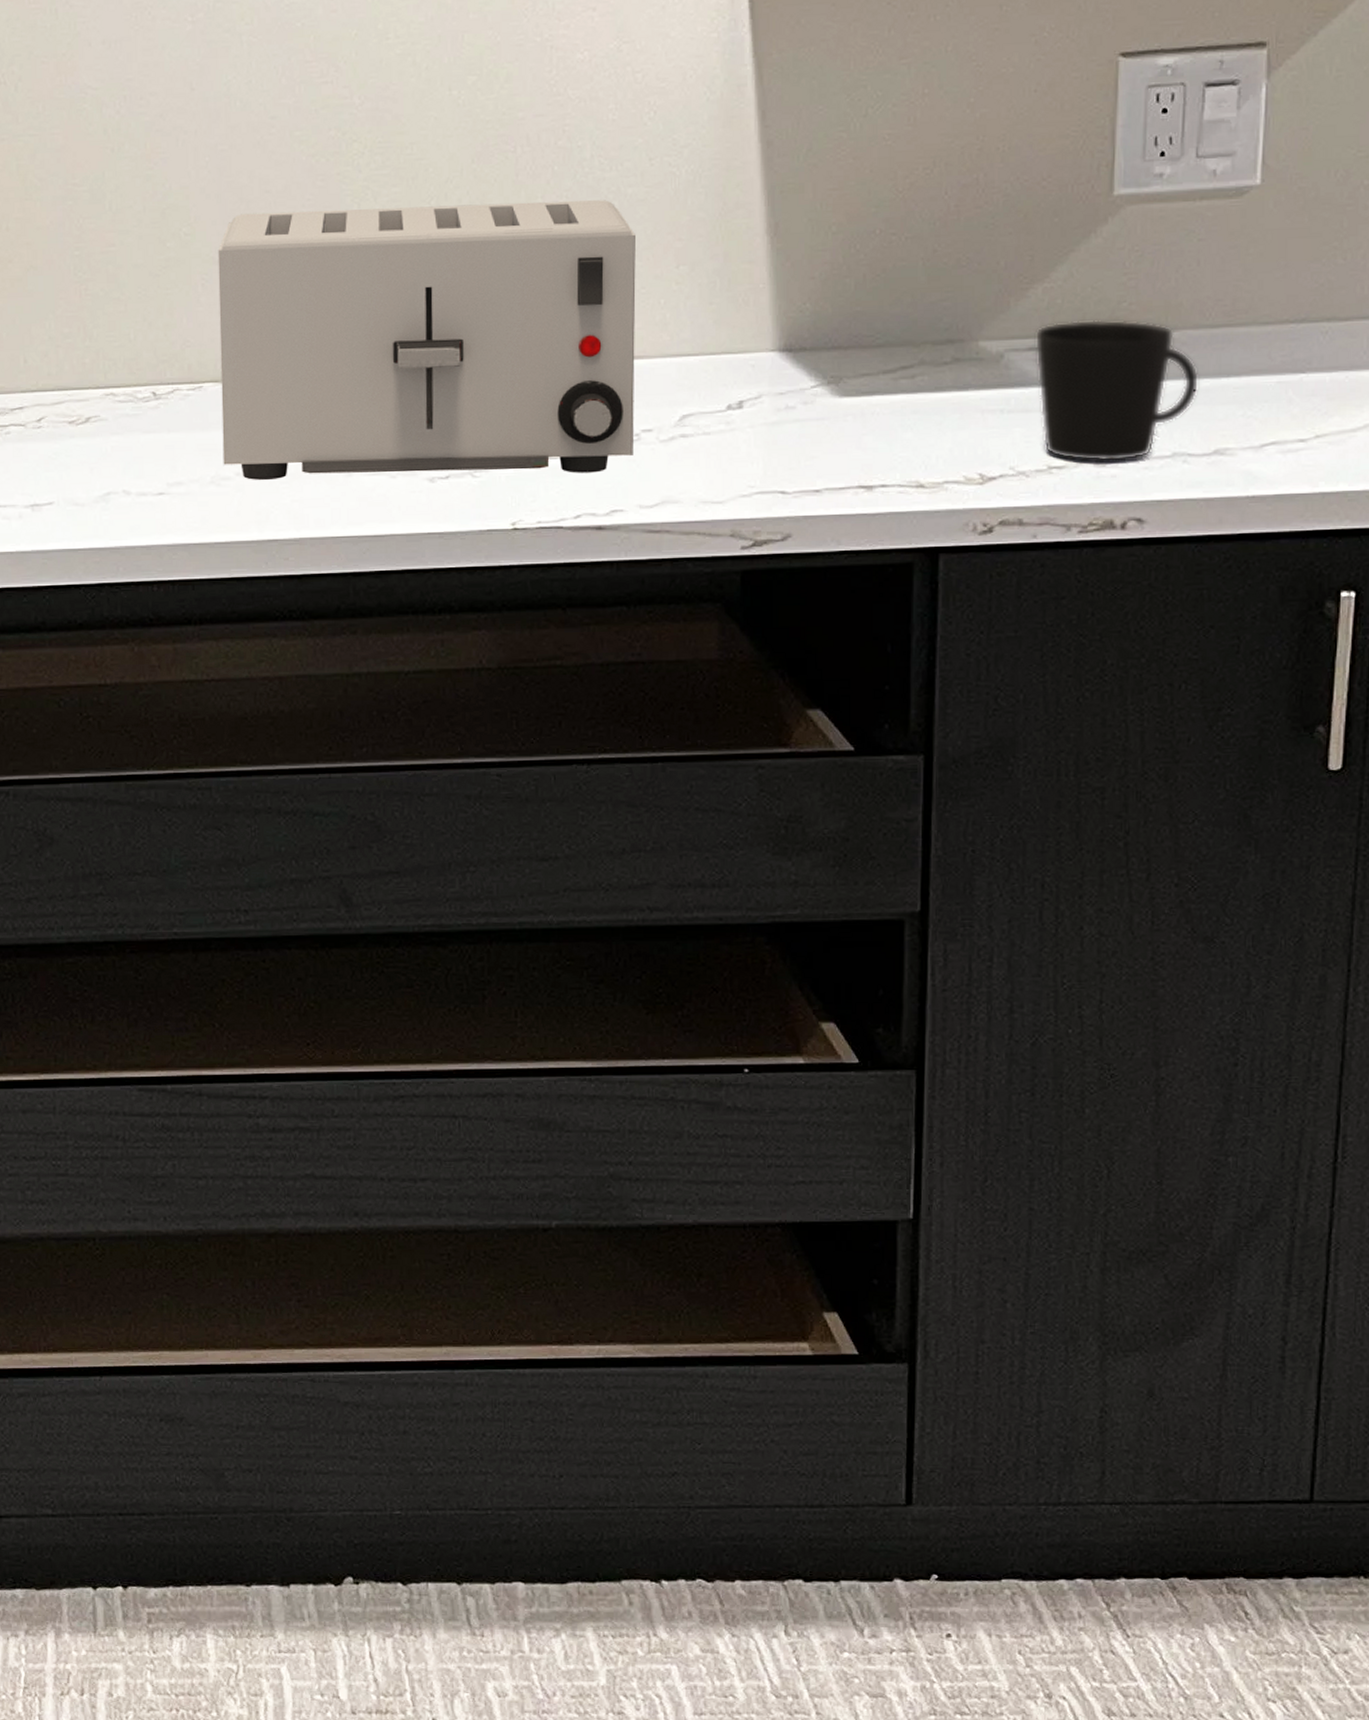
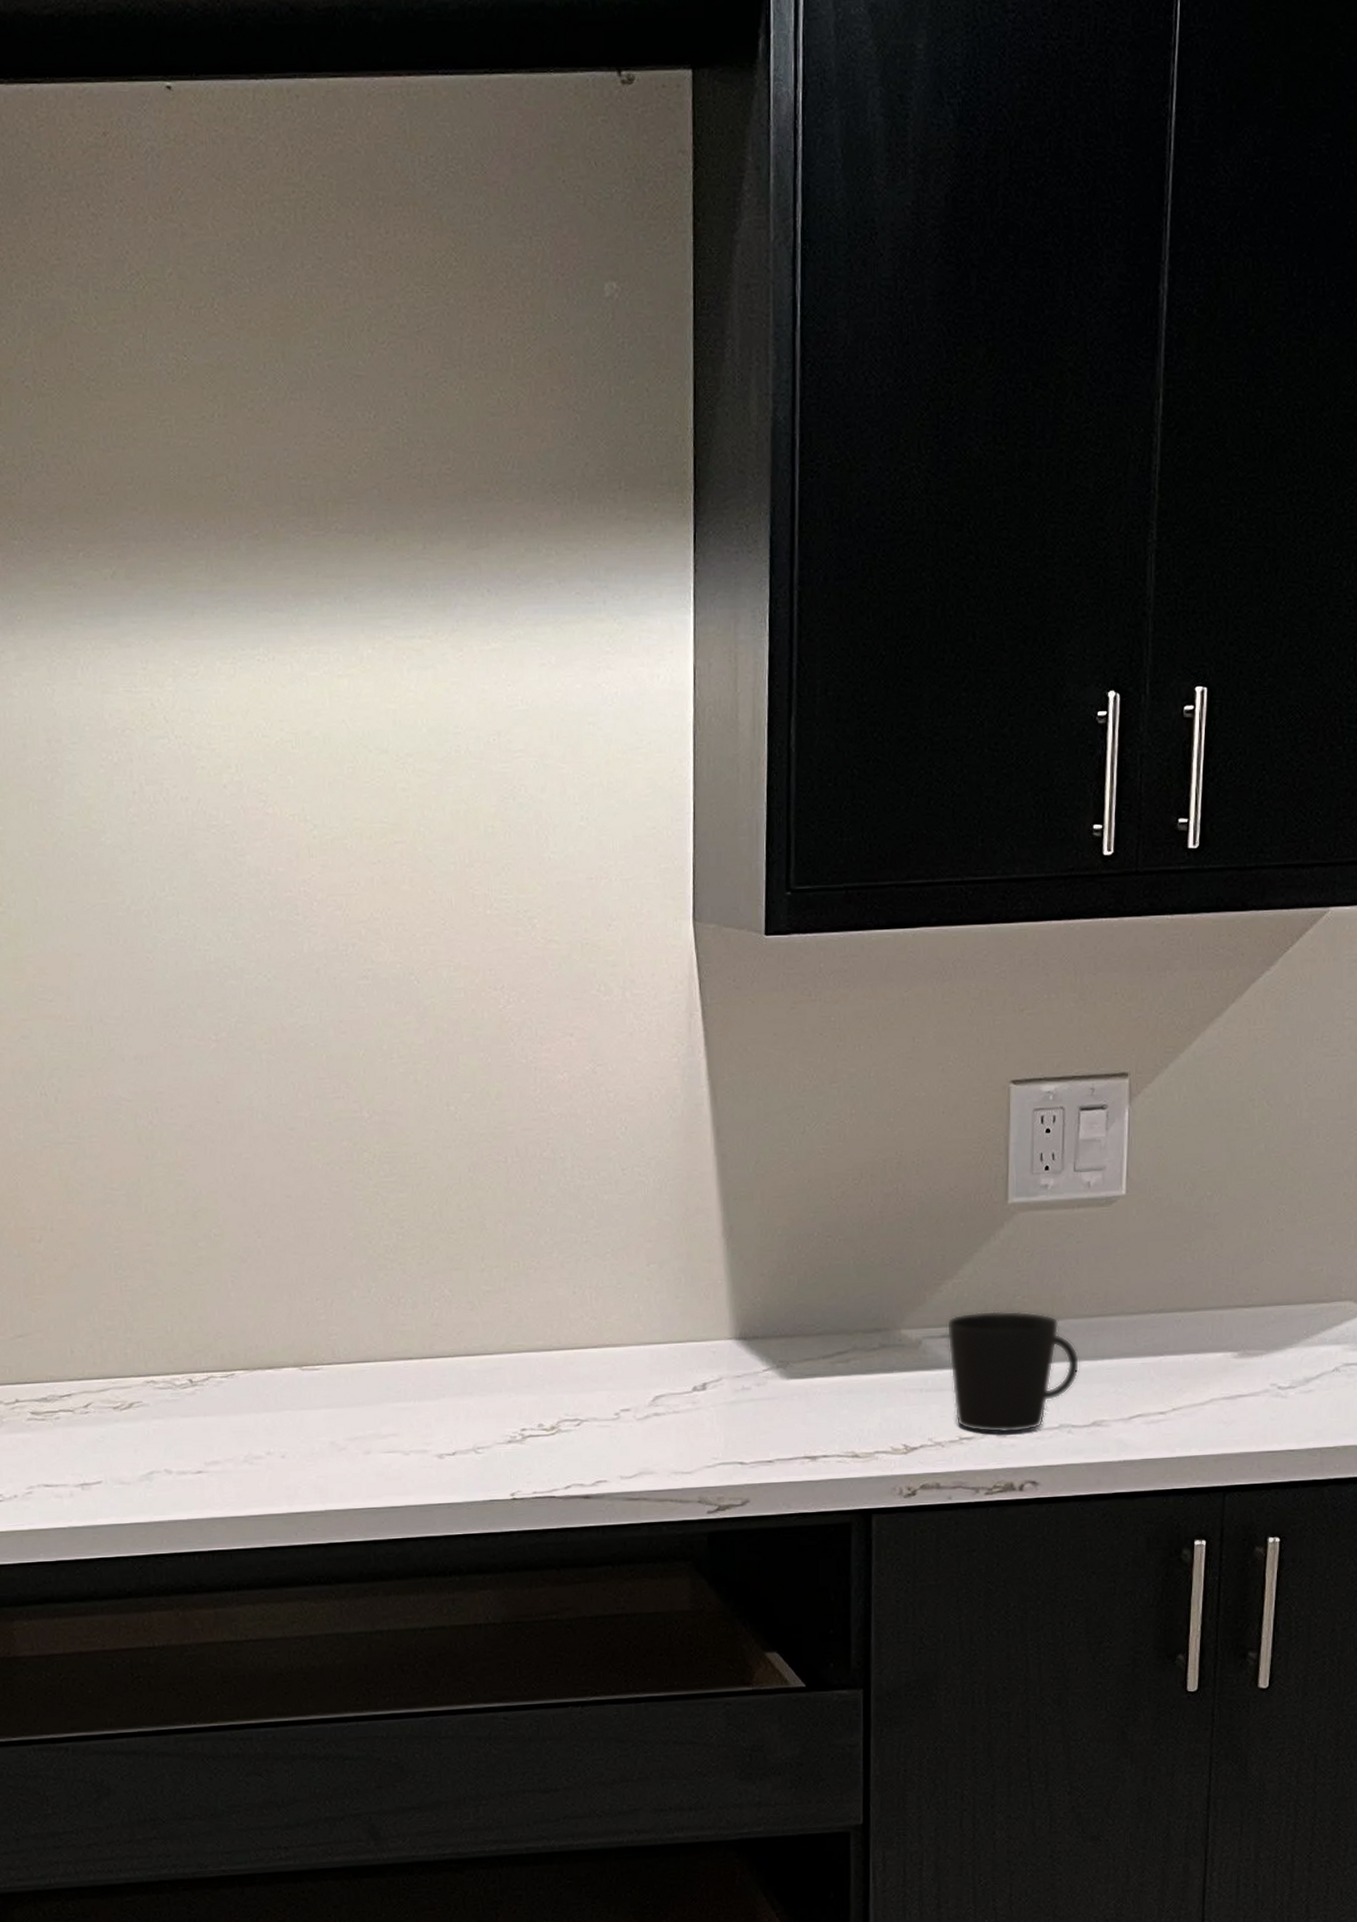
toaster: present [217,200,636,480] -> none [245,1205,615,1459]

